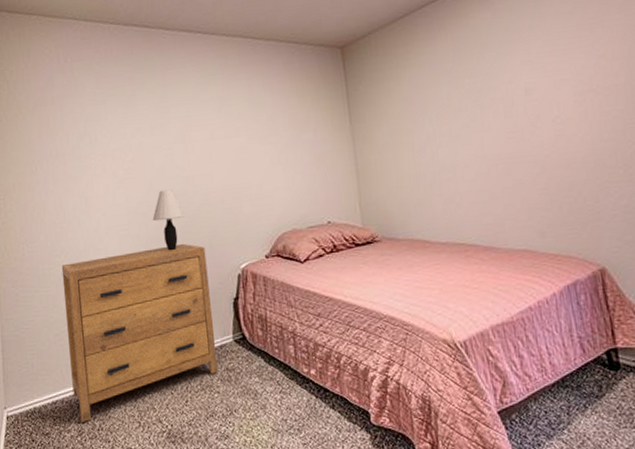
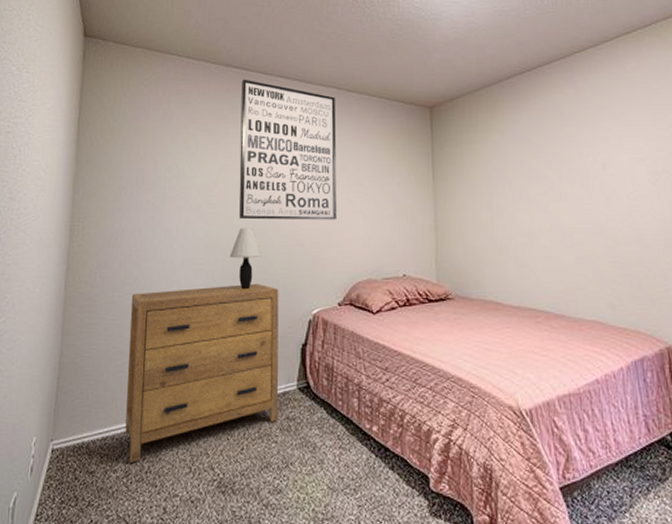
wall art: none [143,37,256,182] -> present [238,79,337,220]

